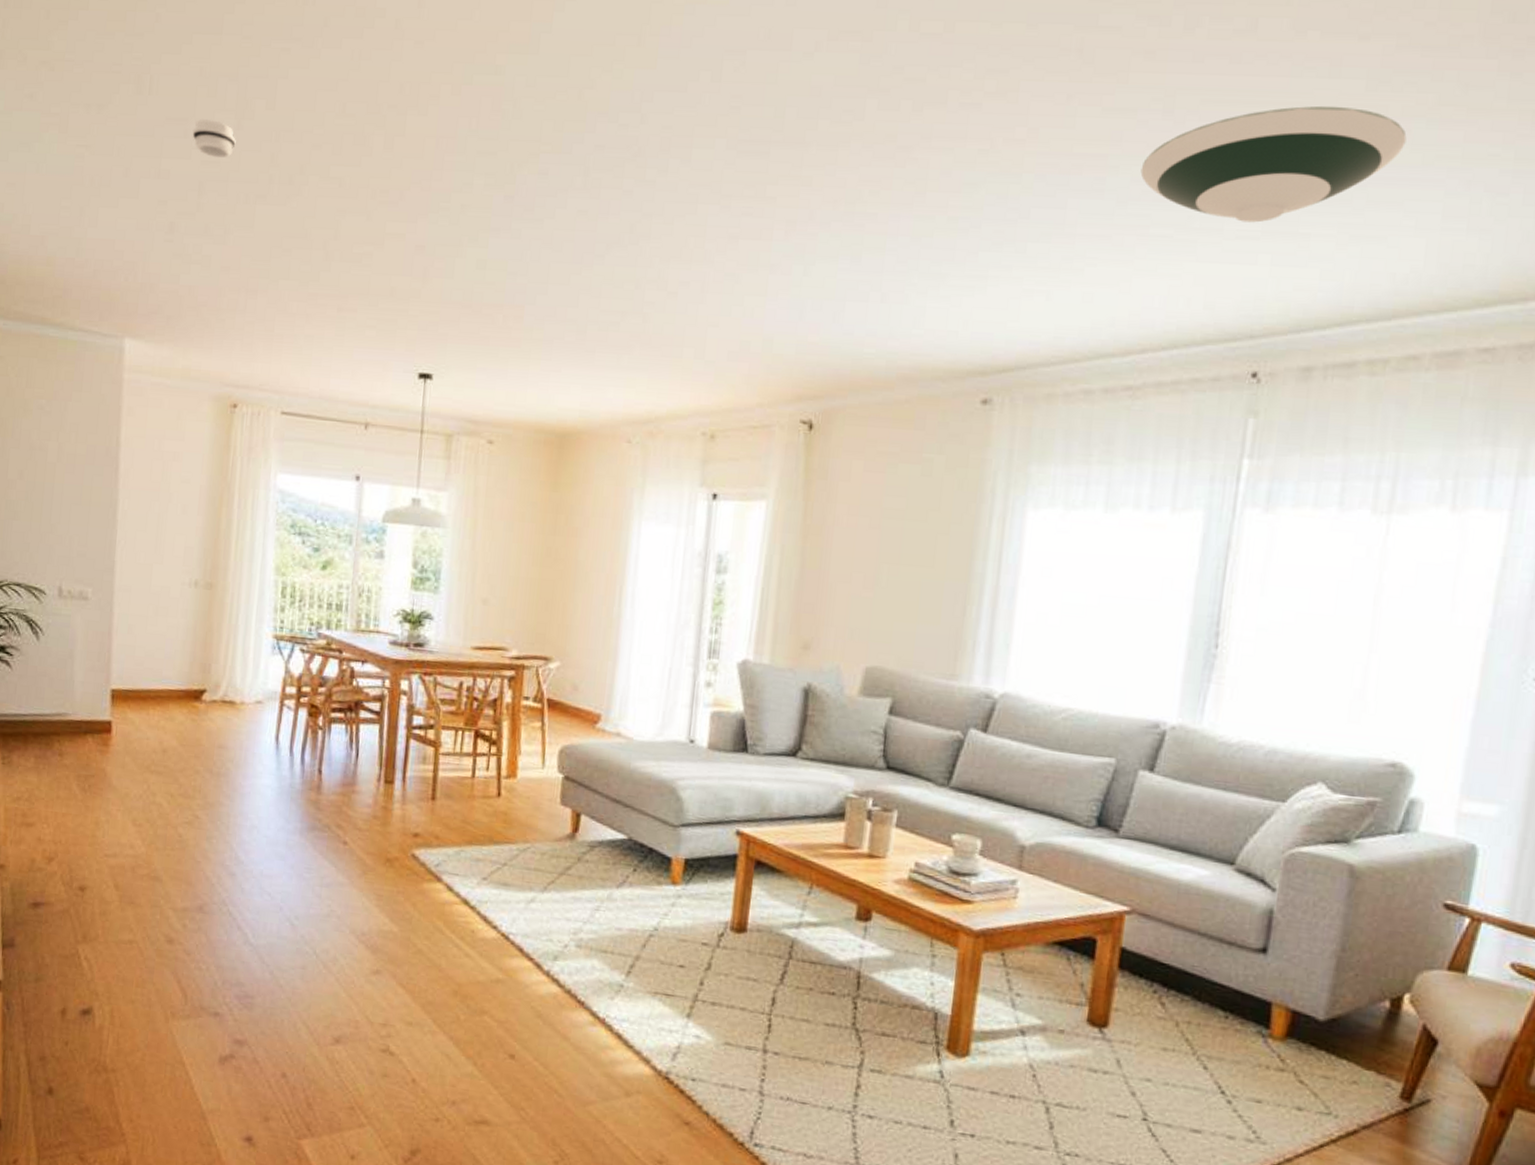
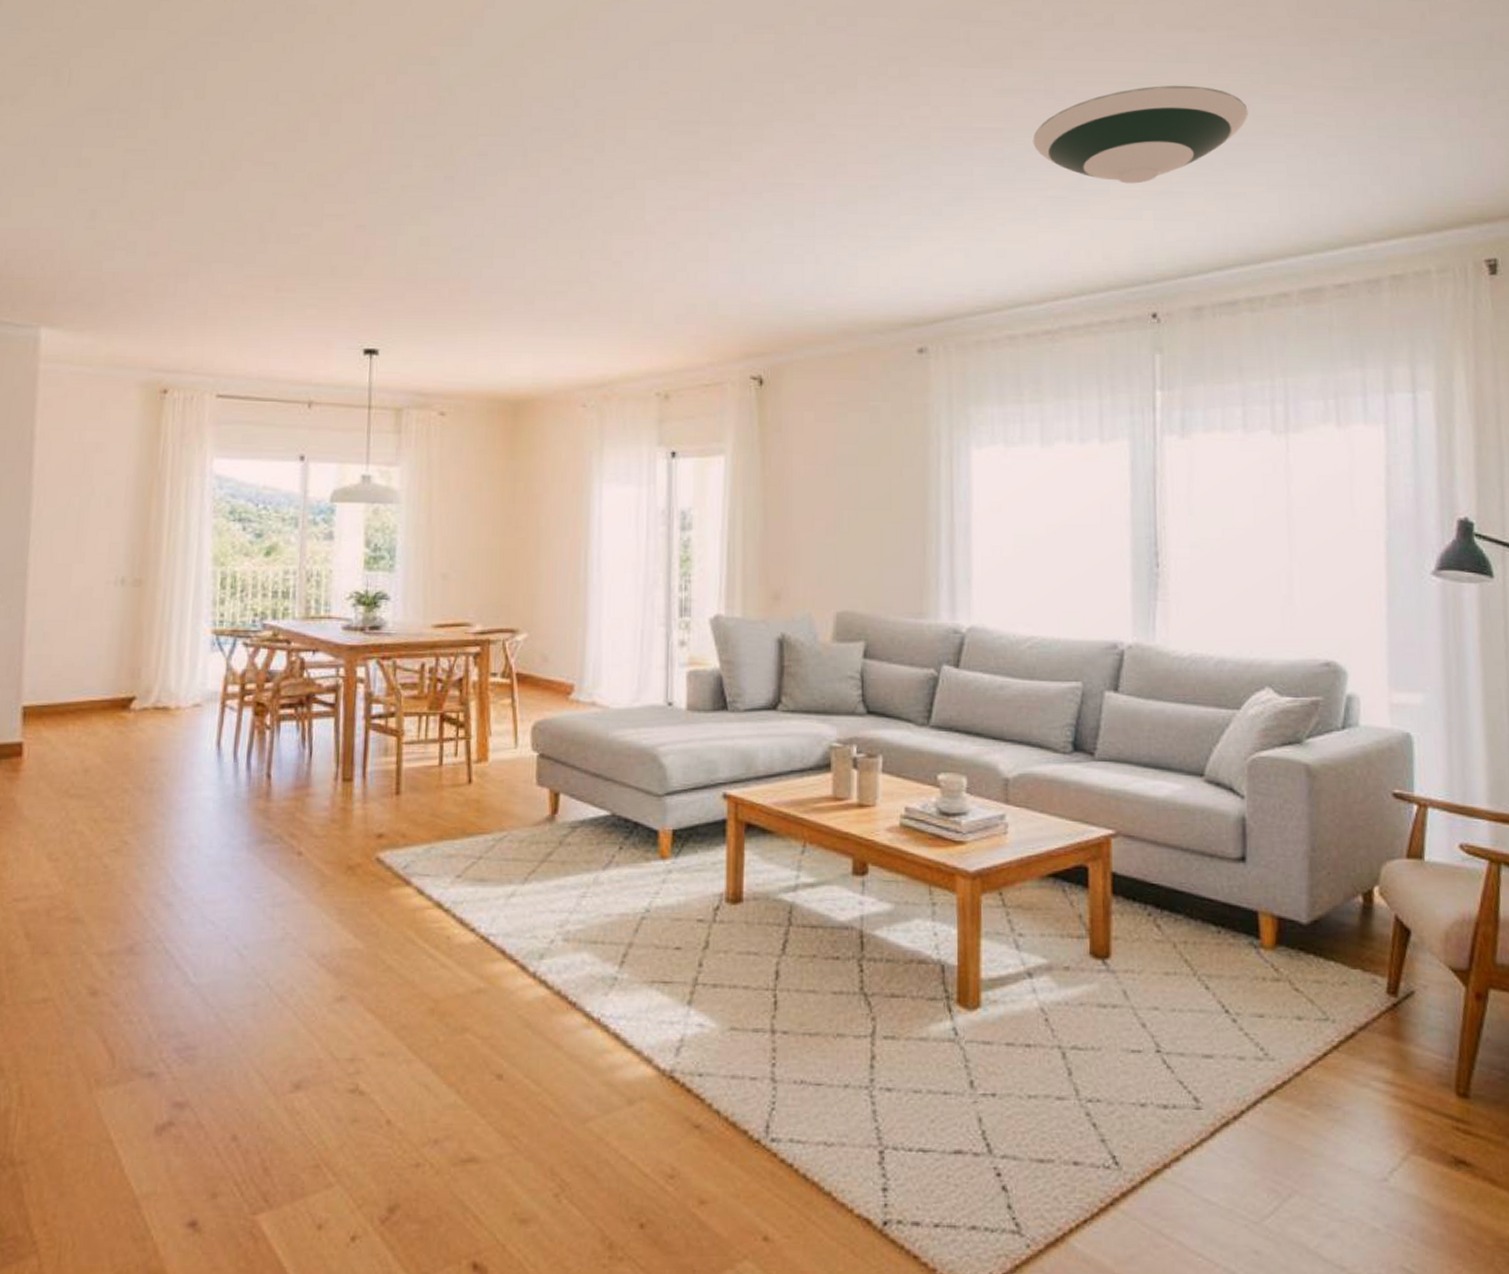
smoke detector: present [192,118,236,158] -> none [115,109,163,147]

